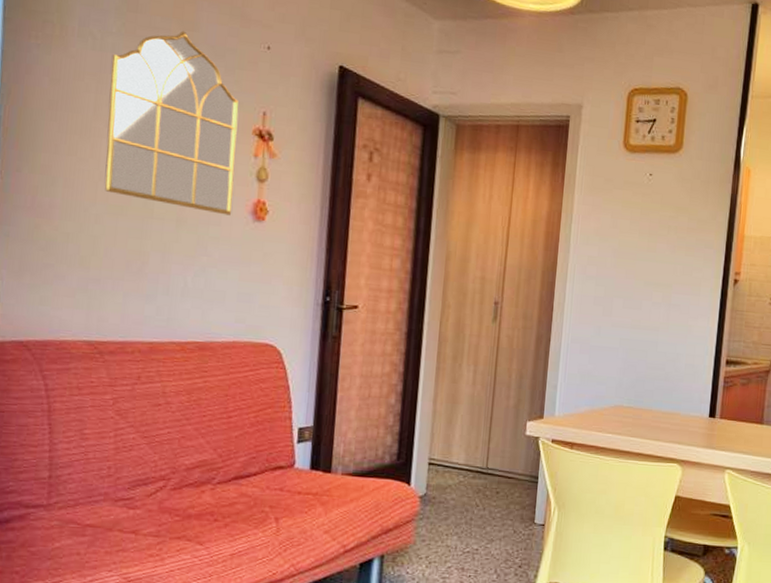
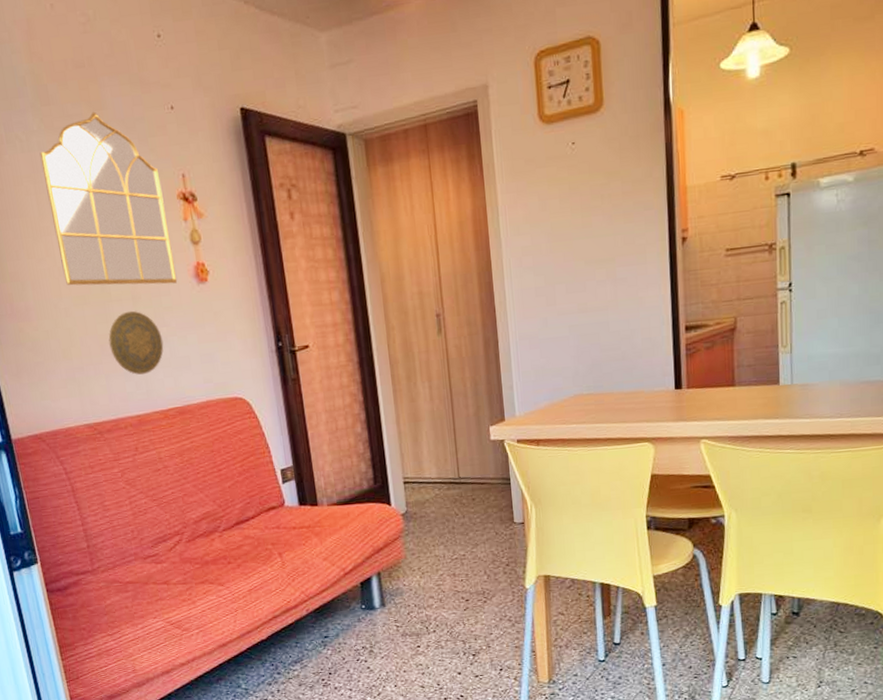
decorative plate: none [137,232,200,301] -> present [108,310,164,375]

